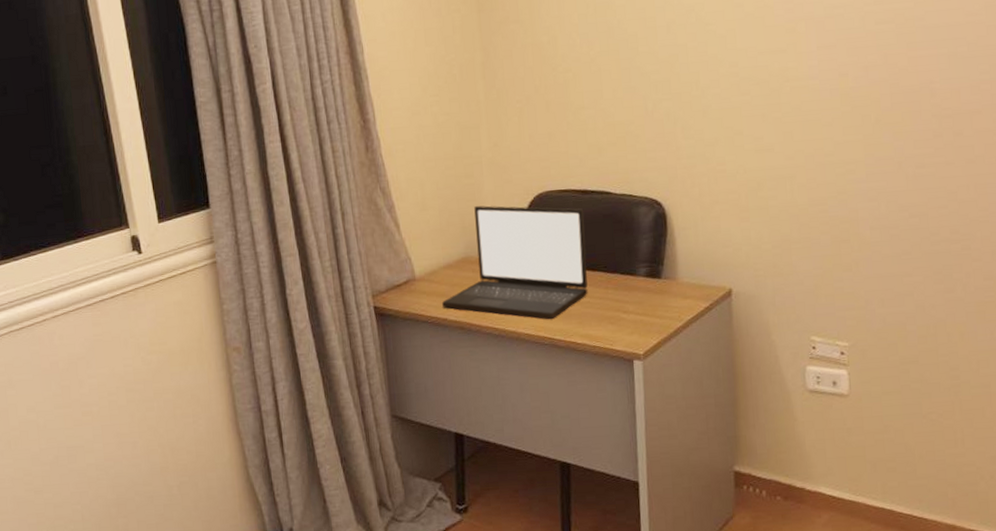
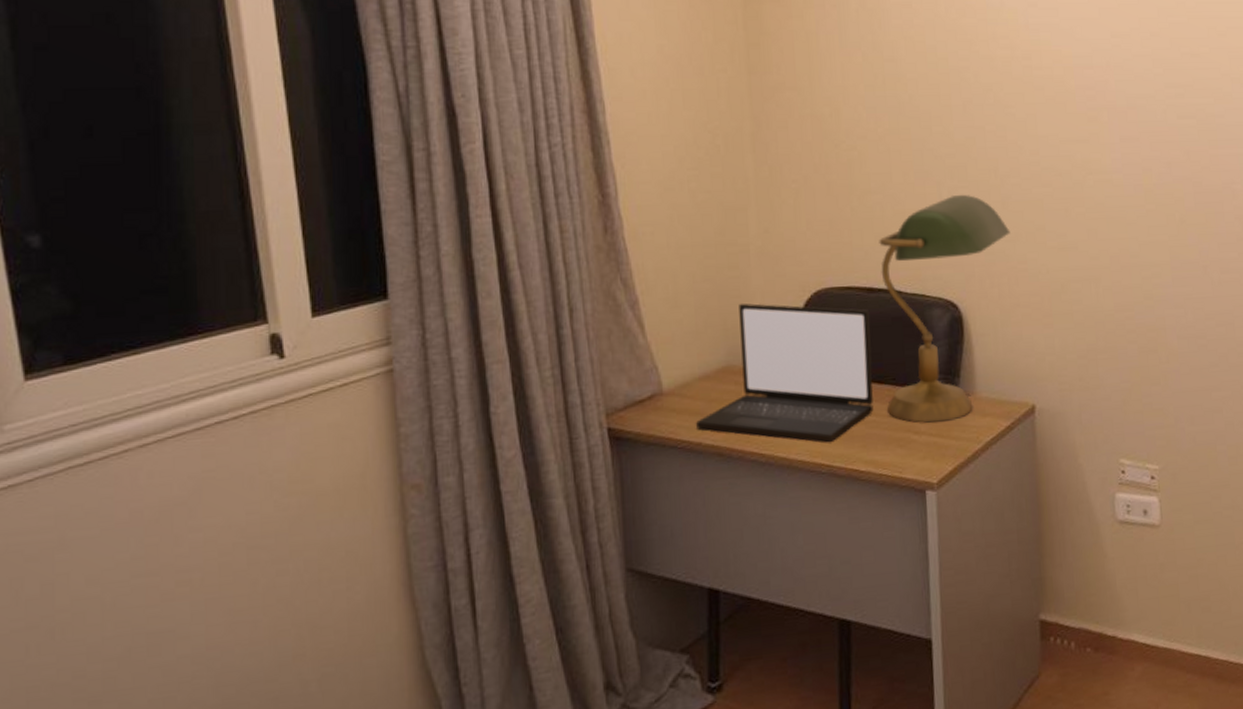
desk lamp: none [591,105,711,304] -> present [879,194,1011,423]

